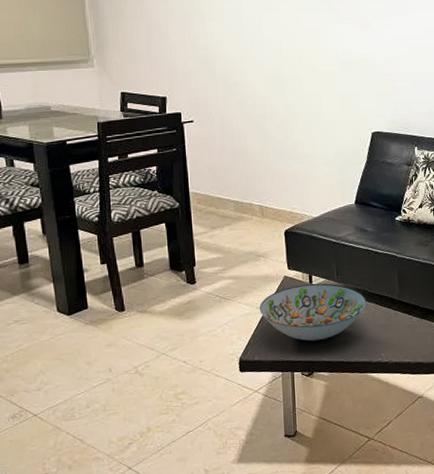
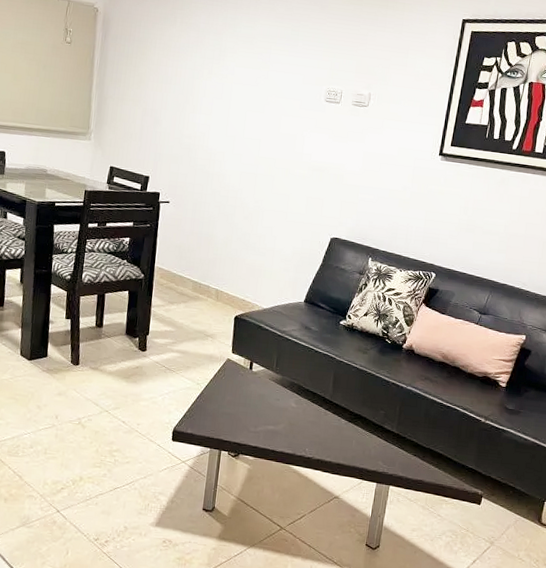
decorative bowl: present [259,283,366,341] -> none [199,369,300,425]

